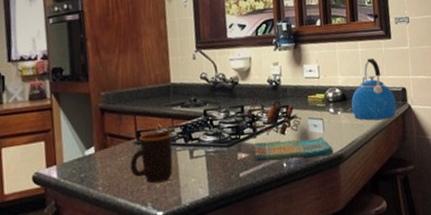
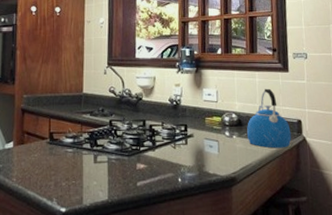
mug: present [130,131,173,184] -> none [41,135,80,182]
teapot: present [246,97,301,135] -> none [147,113,198,151]
dish towel: present [254,136,334,161] -> none [151,155,227,177]

